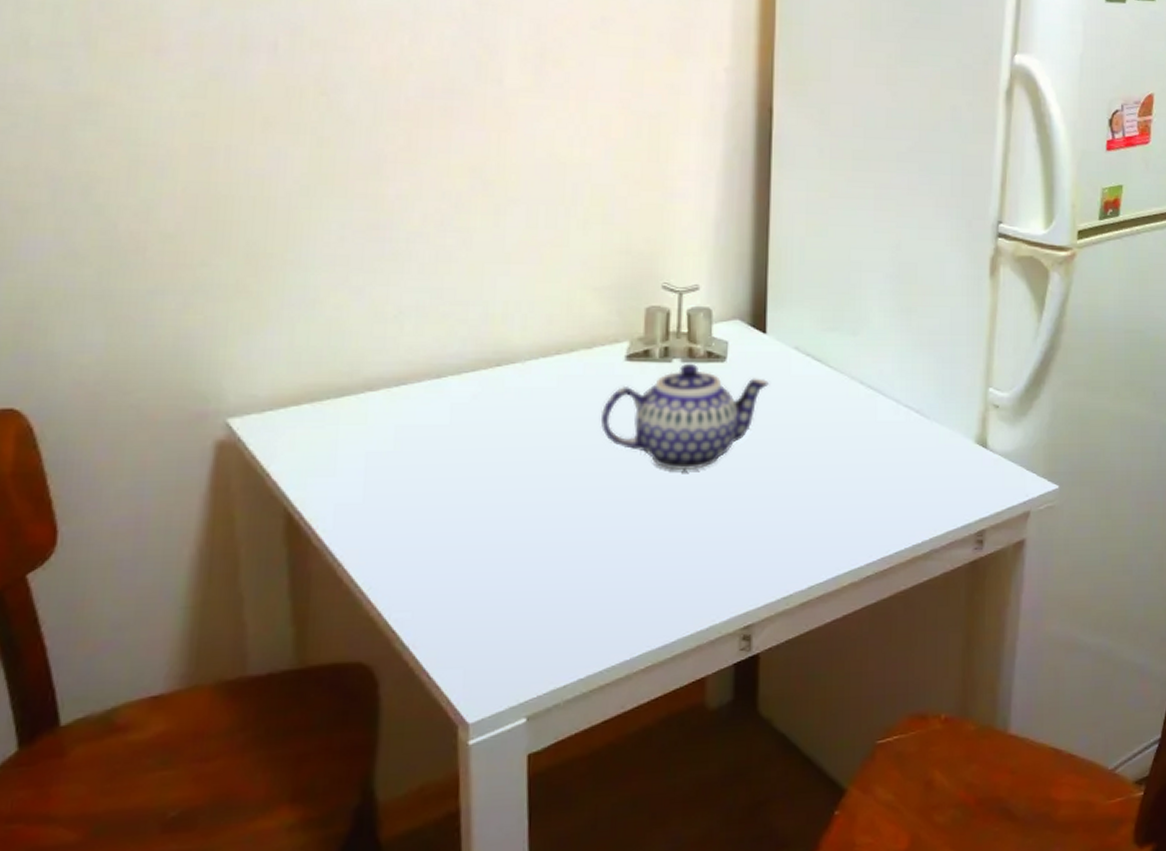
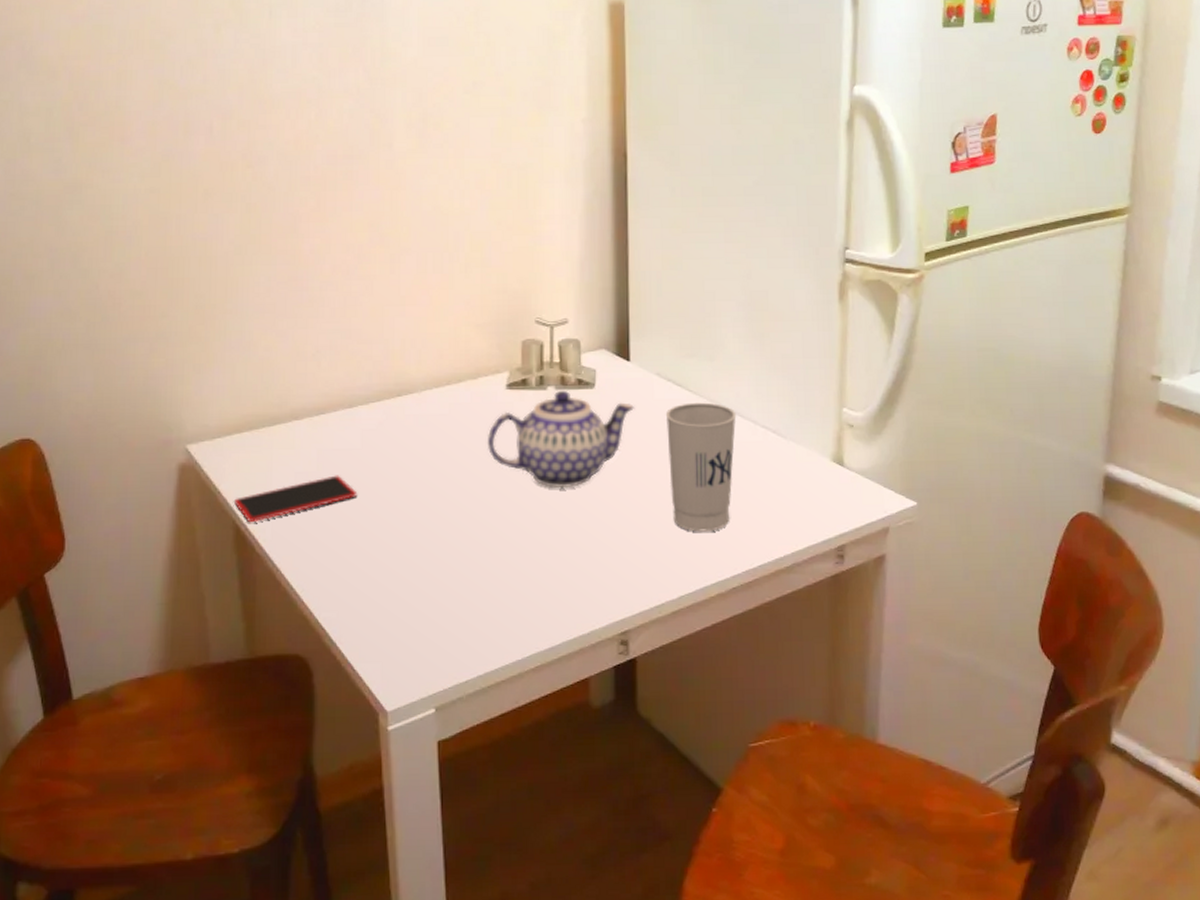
smartphone: none [285,455,443,511] -> present [233,475,358,523]
cup: none [802,379,879,517] -> present [665,402,737,532]

